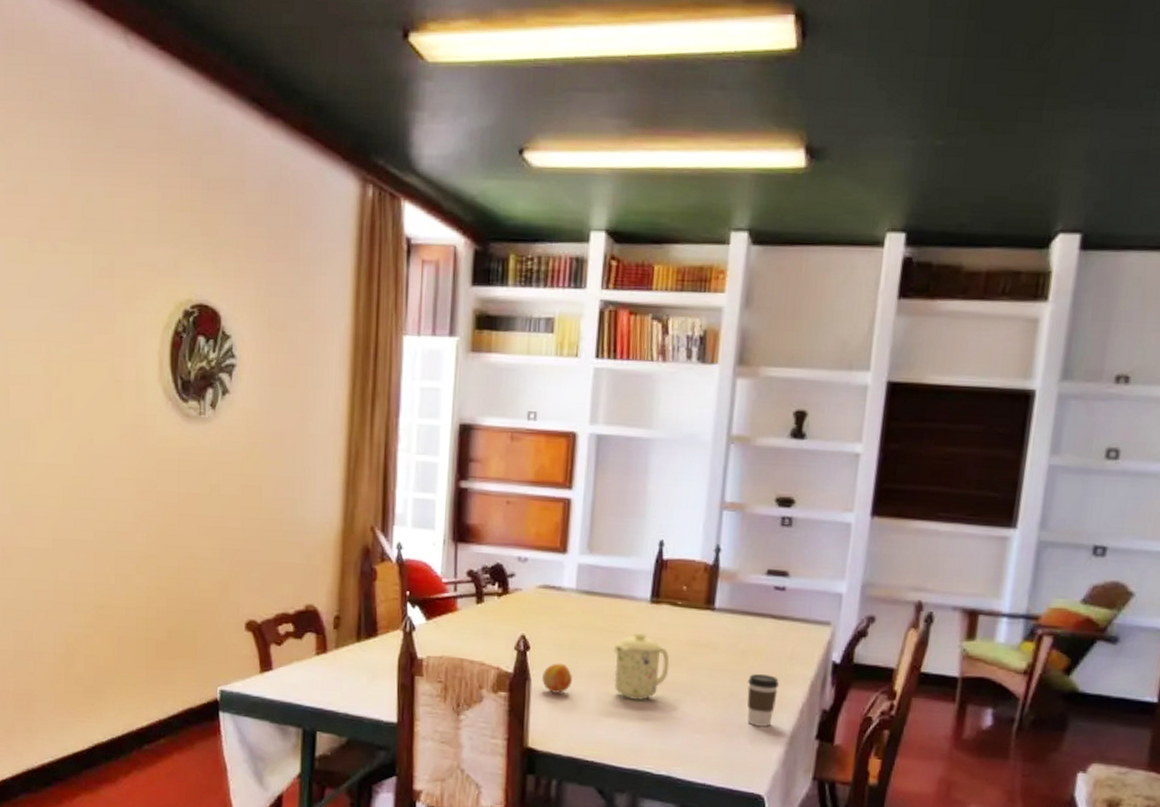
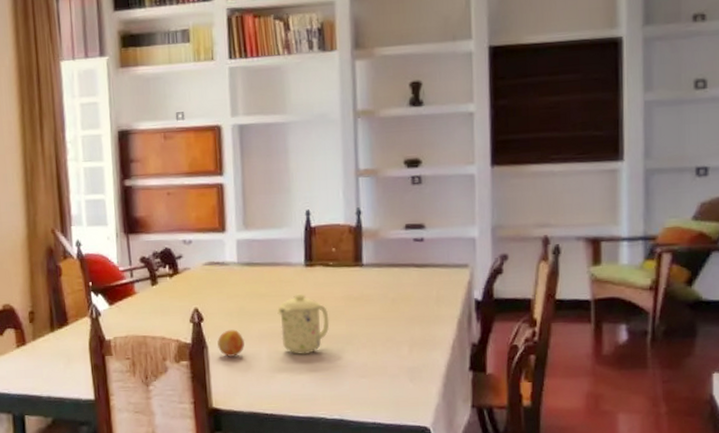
coffee cup: present [747,674,780,728] -> none [401,318,430,366]

